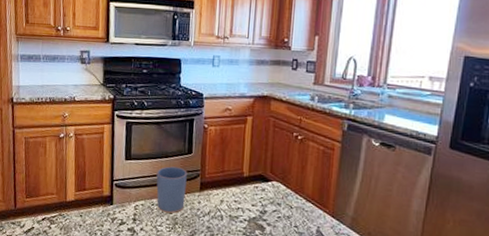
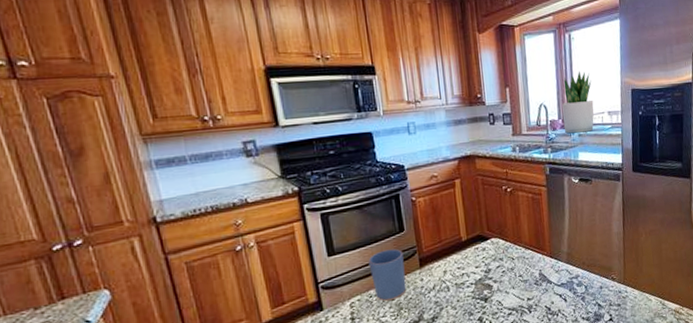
planter: none [372,28,415,95] -> present [562,71,594,134]

